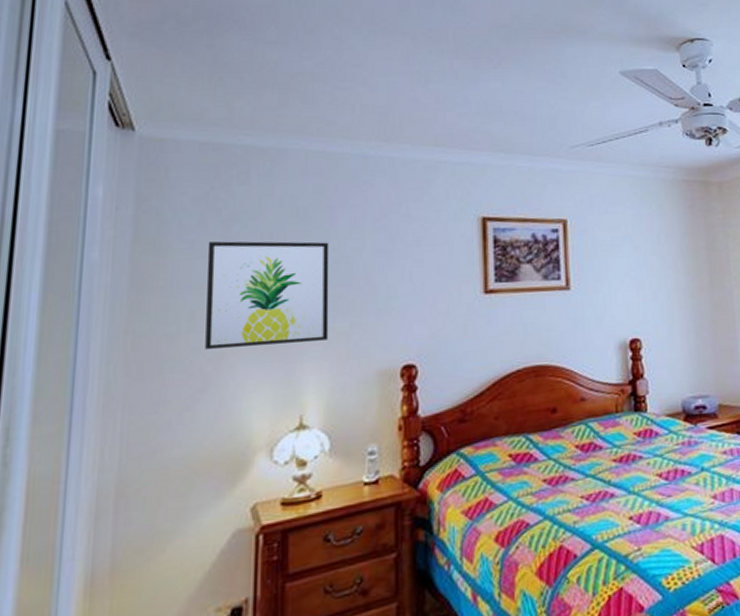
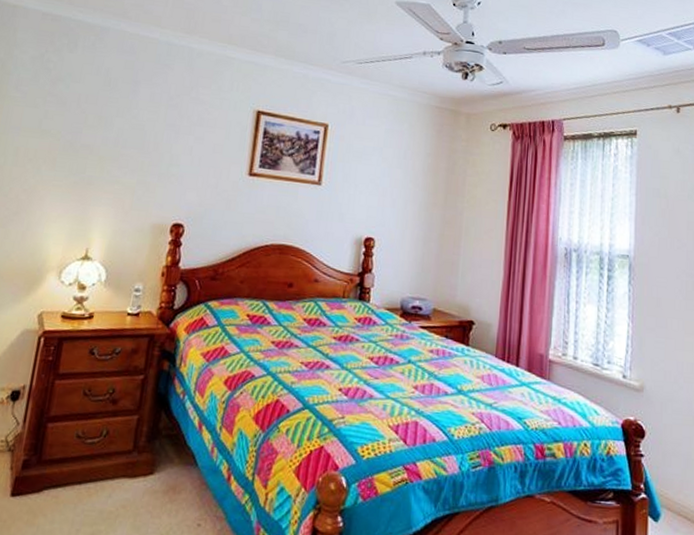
wall art: present [205,241,329,350] -> none [23,95,131,191]

